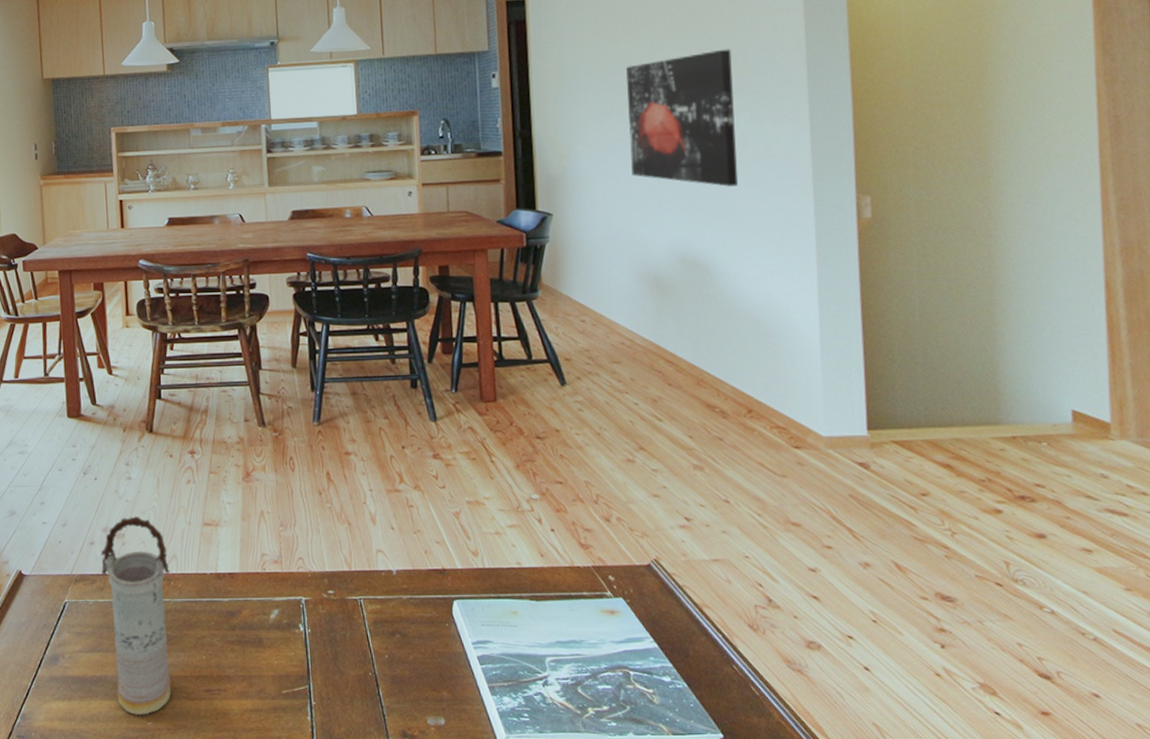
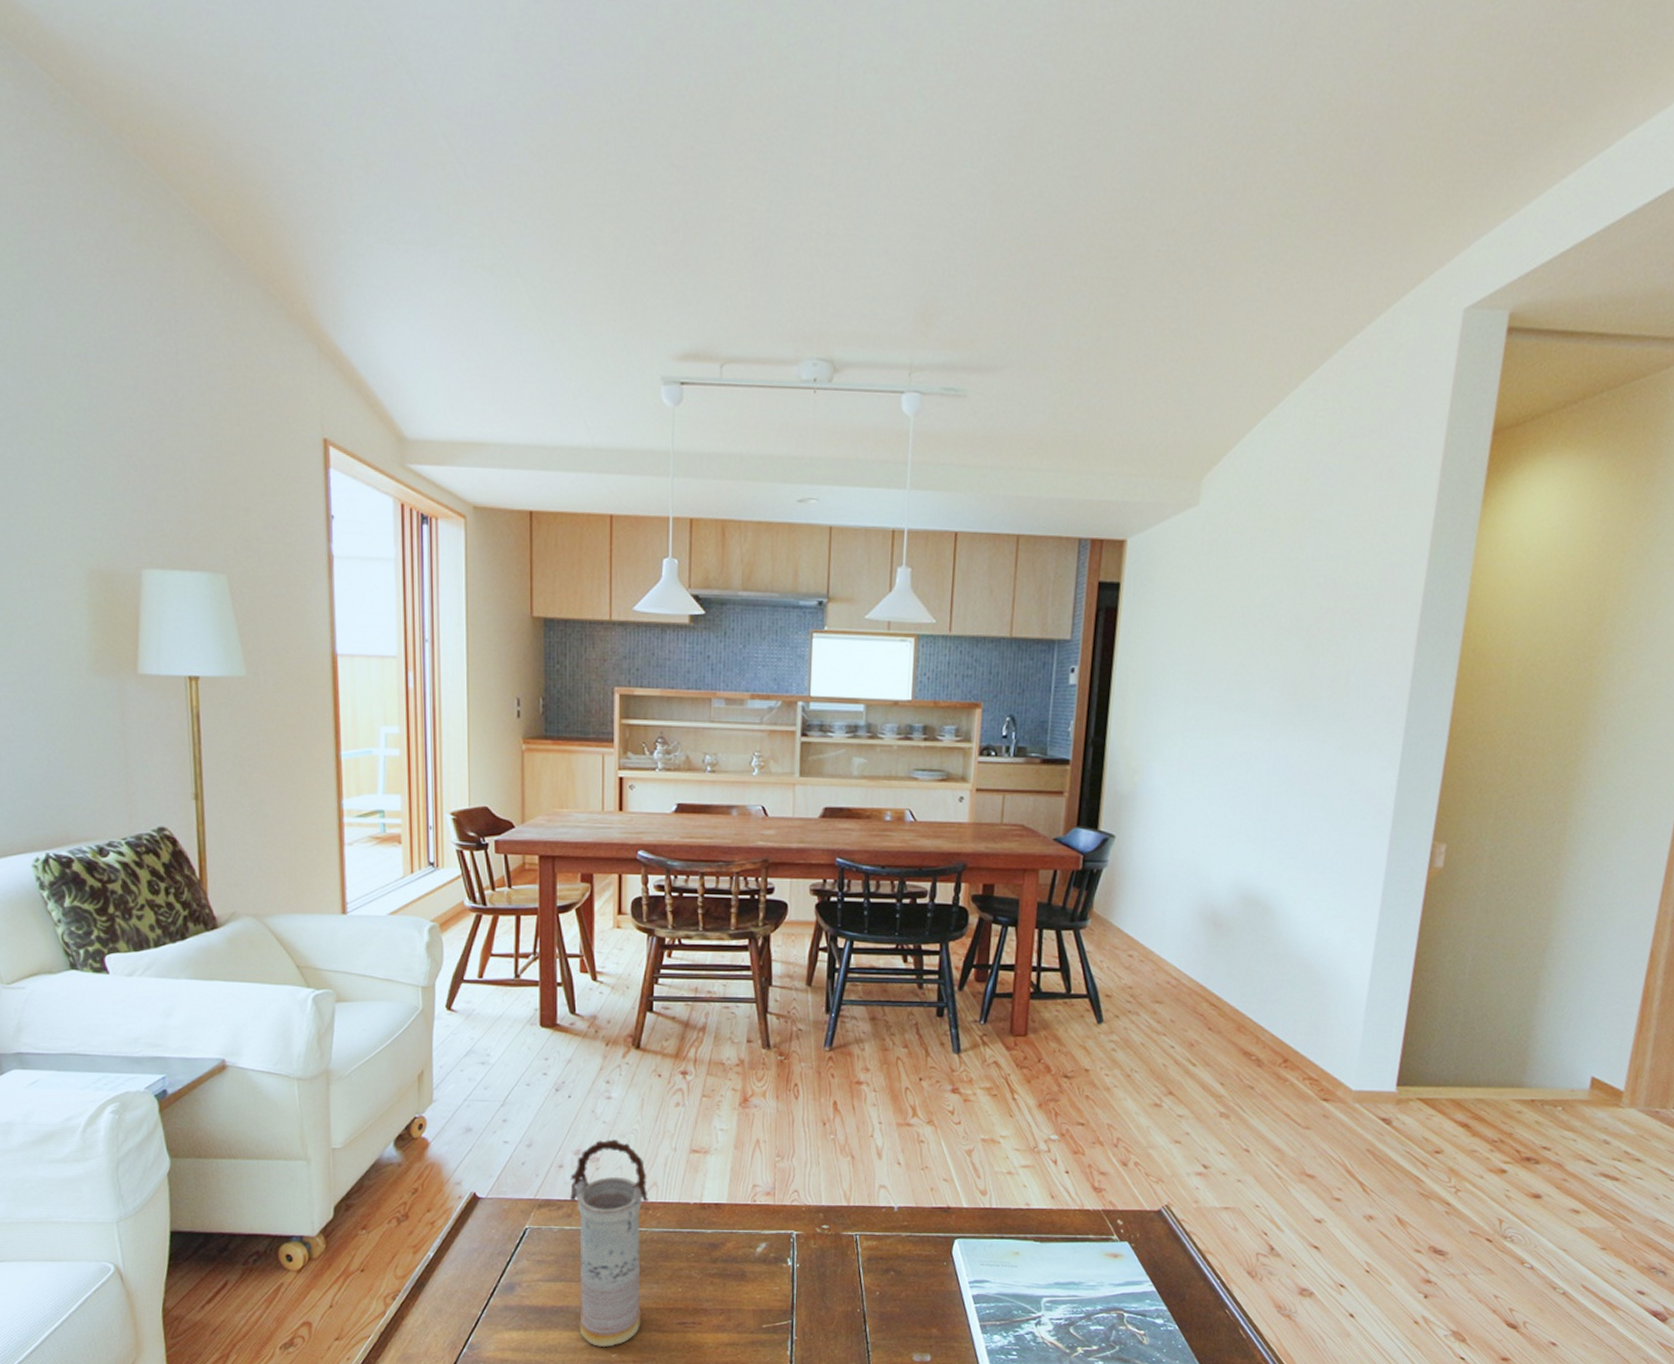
wall art: present [626,49,738,187] -> none [1206,666,1335,821]

